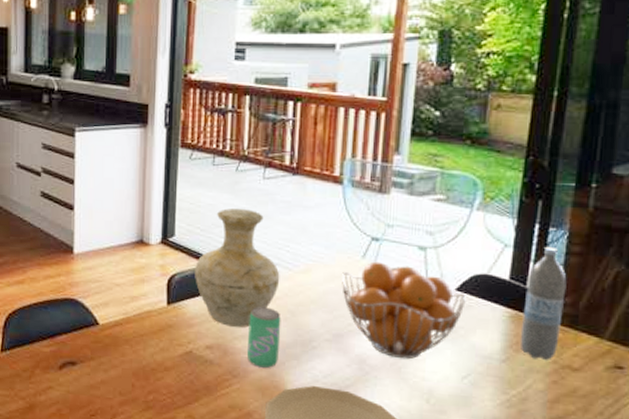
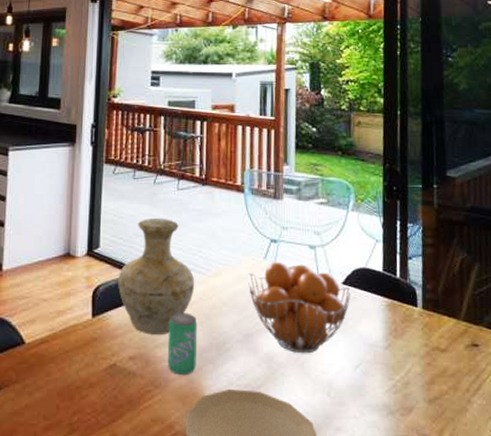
water bottle: present [521,246,567,361] -> none [396,240,427,345]

